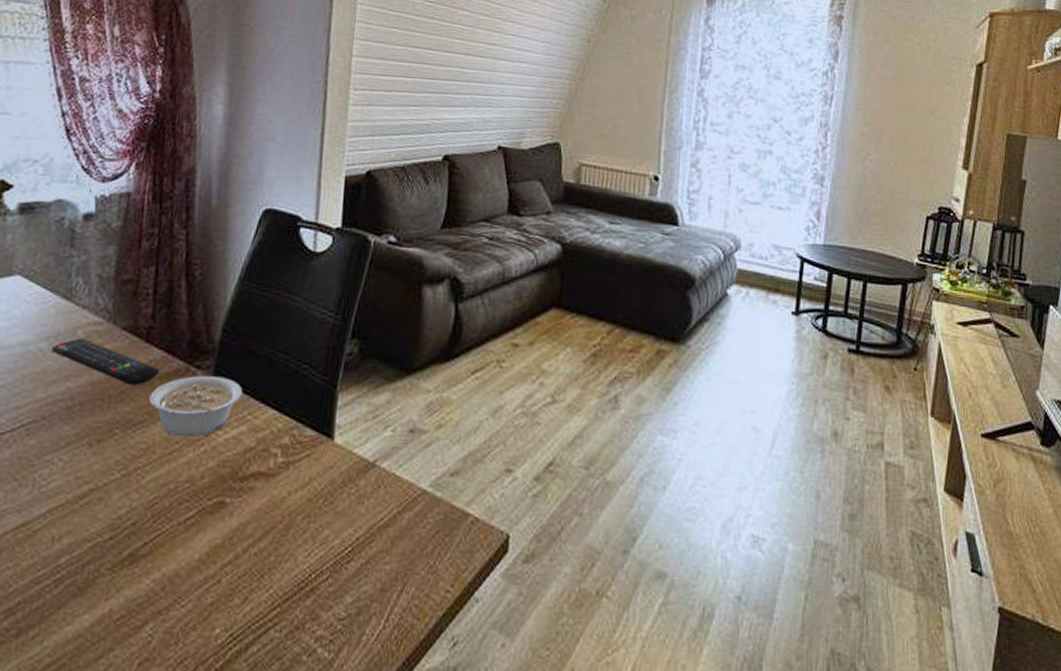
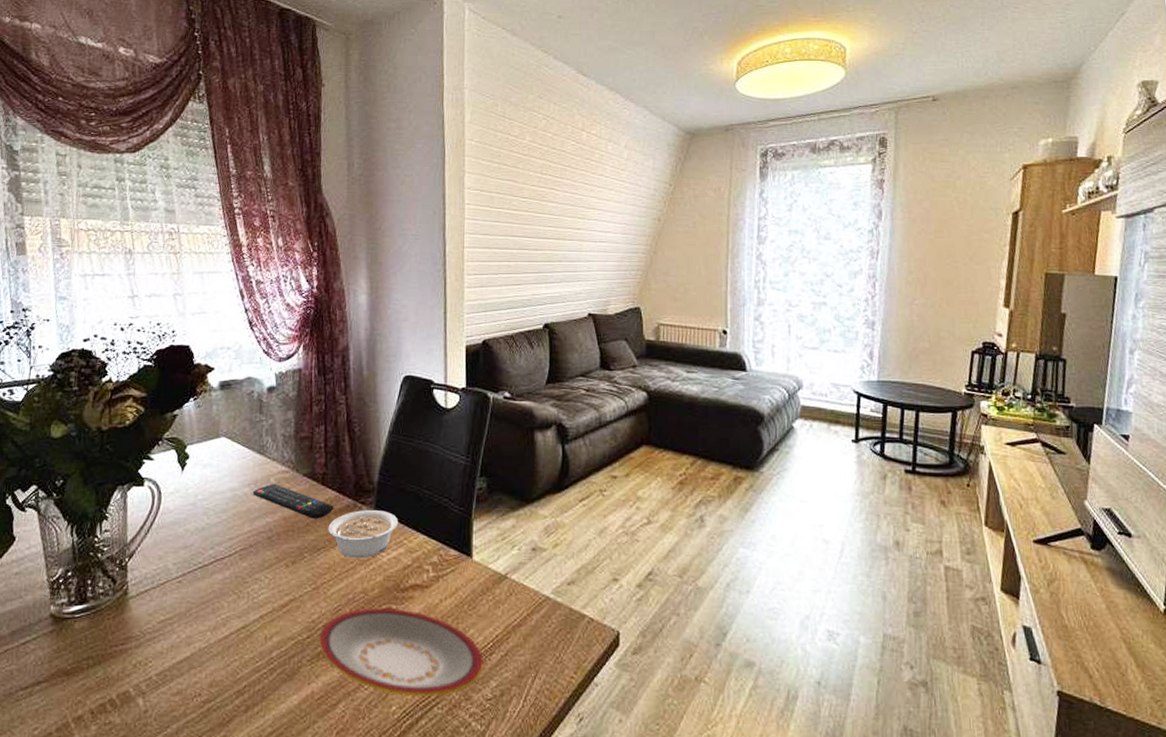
plate: none [124,500,338,617] -> present [319,607,483,697]

